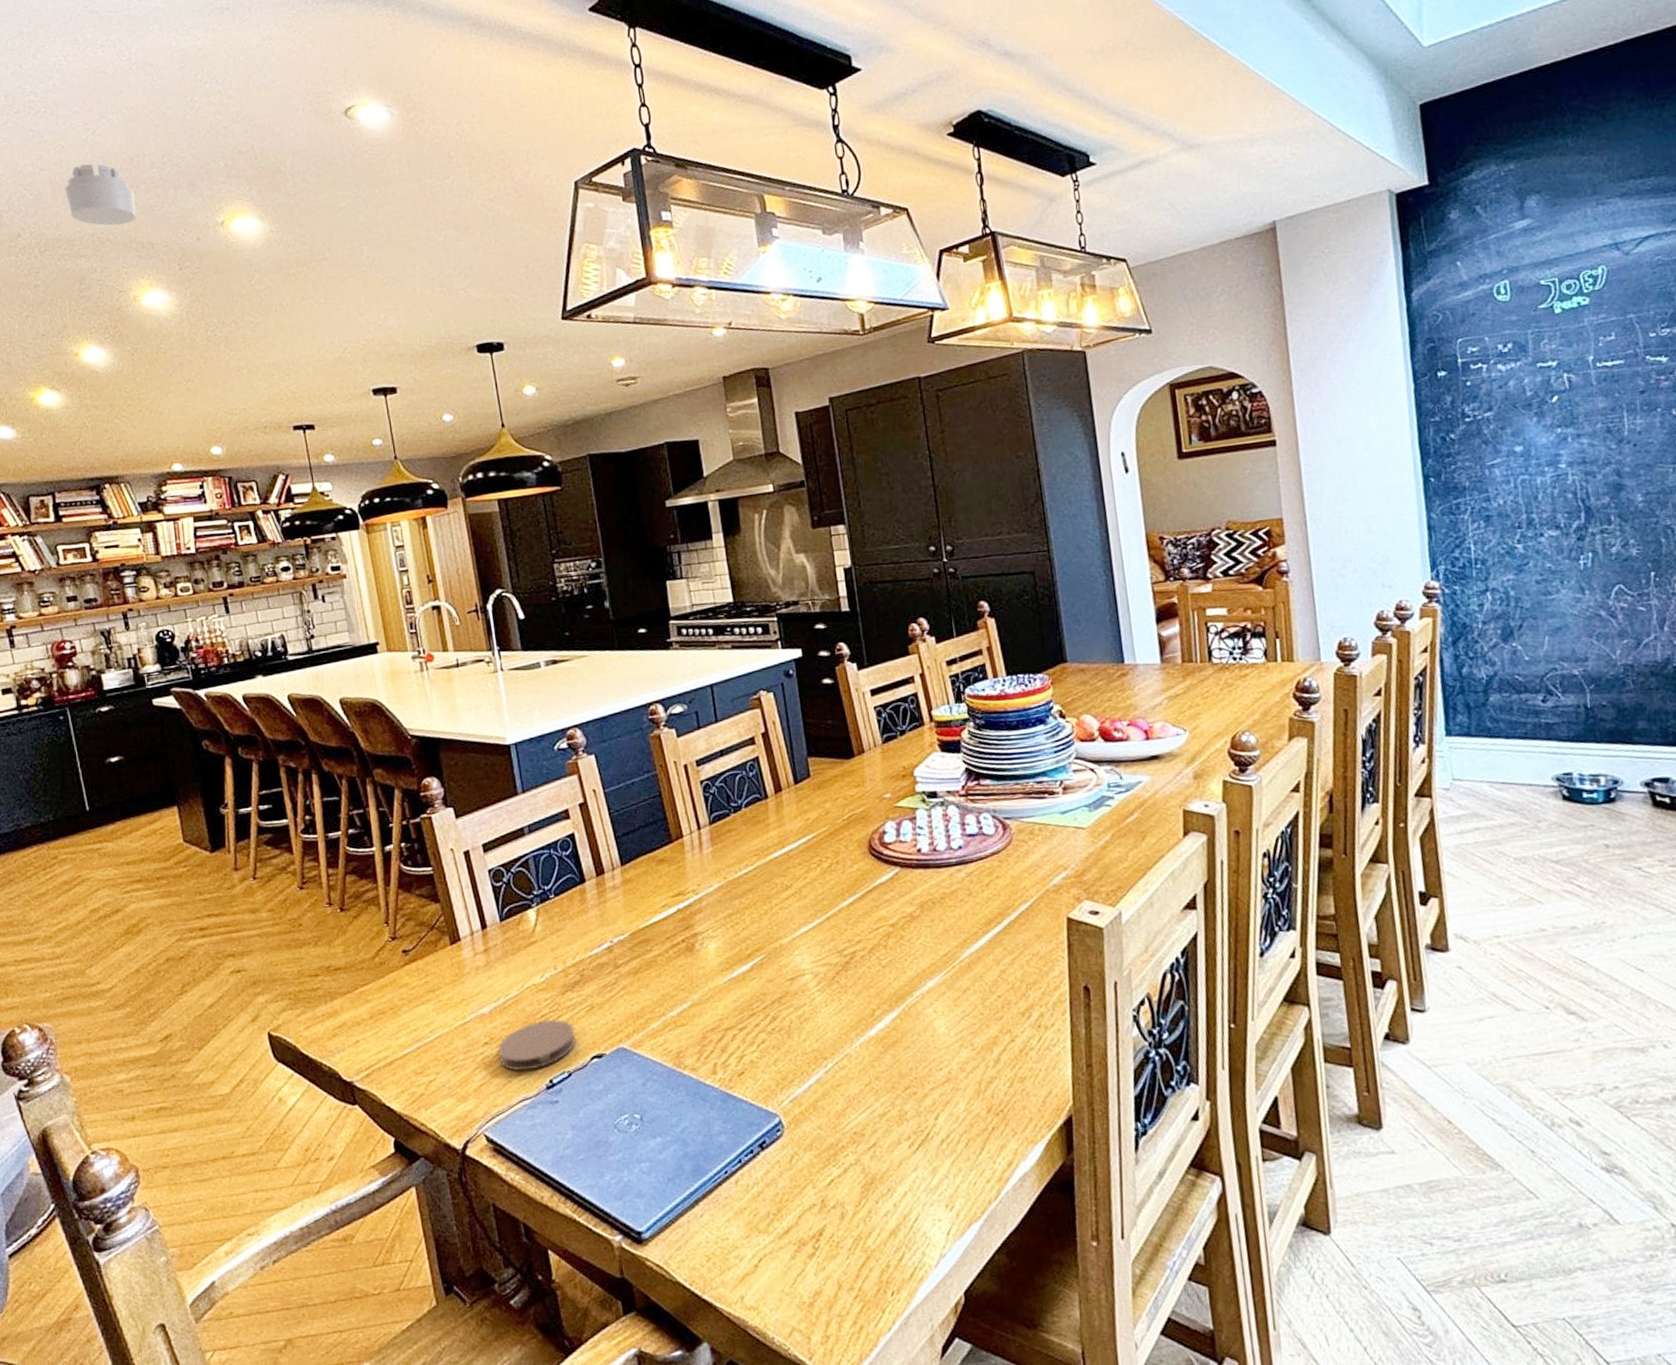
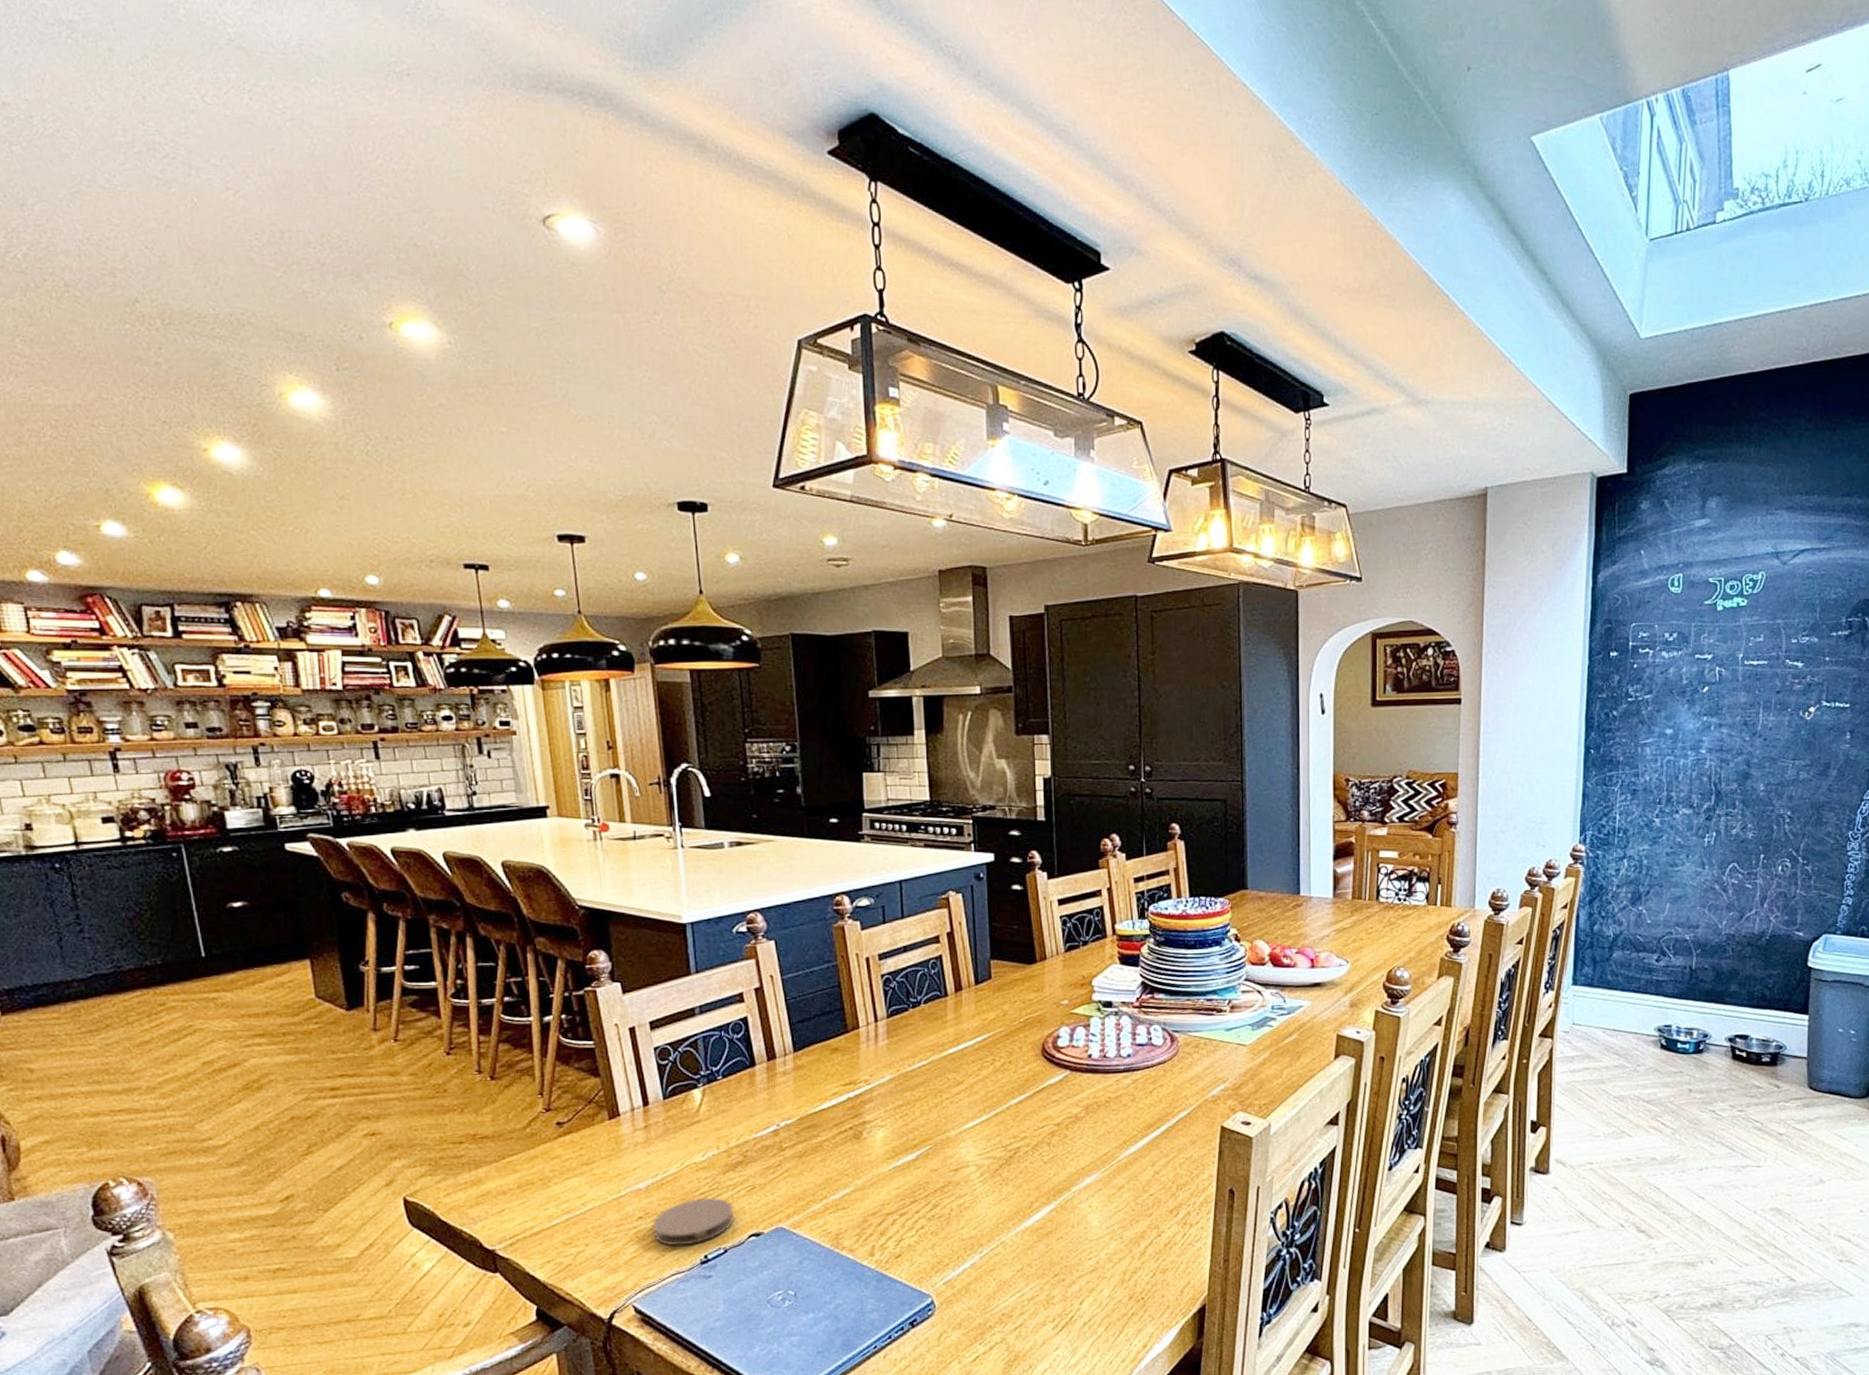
smoke detector: present [64,163,136,226] -> none [195,230,285,307]

